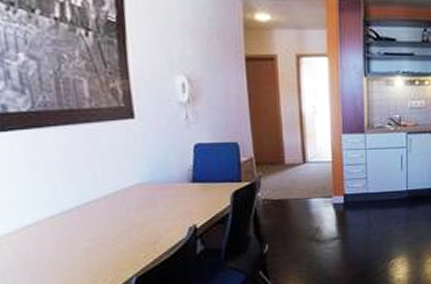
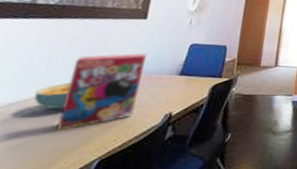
cereal bowl: none [46,199,82,229] -> present [34,82,71,110]
cereal box: none [75,159,156,250] -> present [56,53,147,131]

